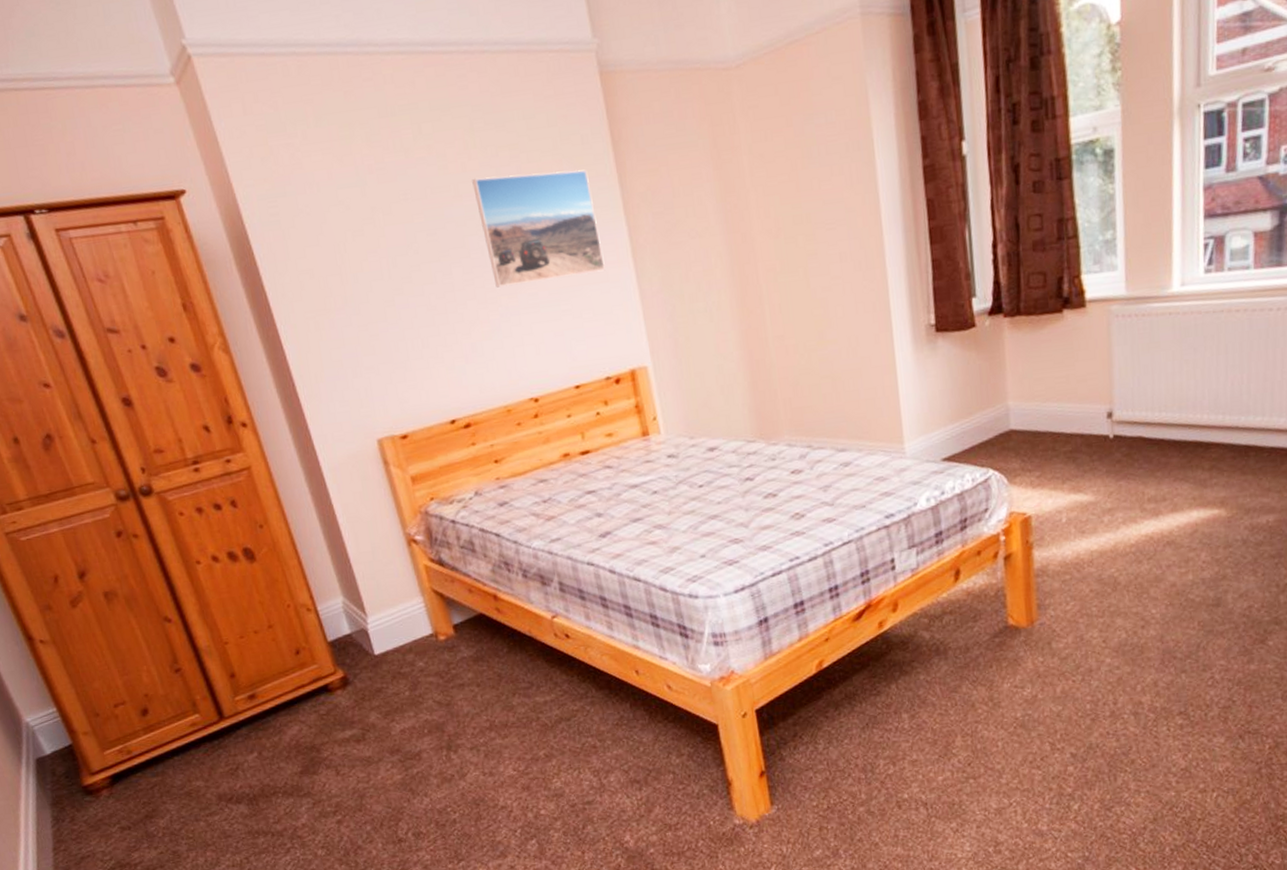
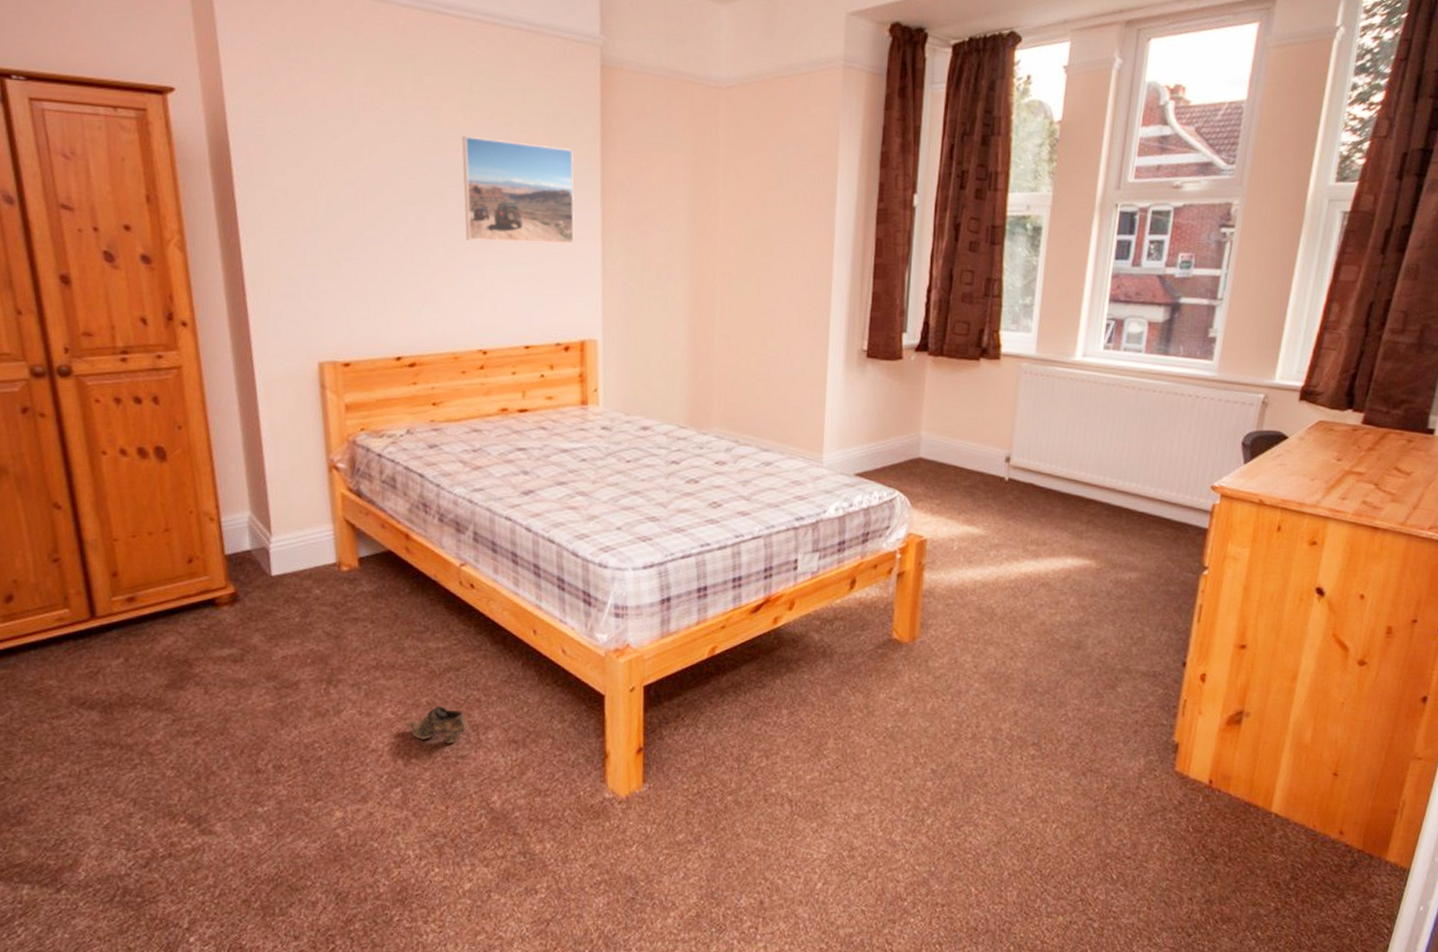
shoe: none [531,756,588,792] -> present [408,705,468,744]

